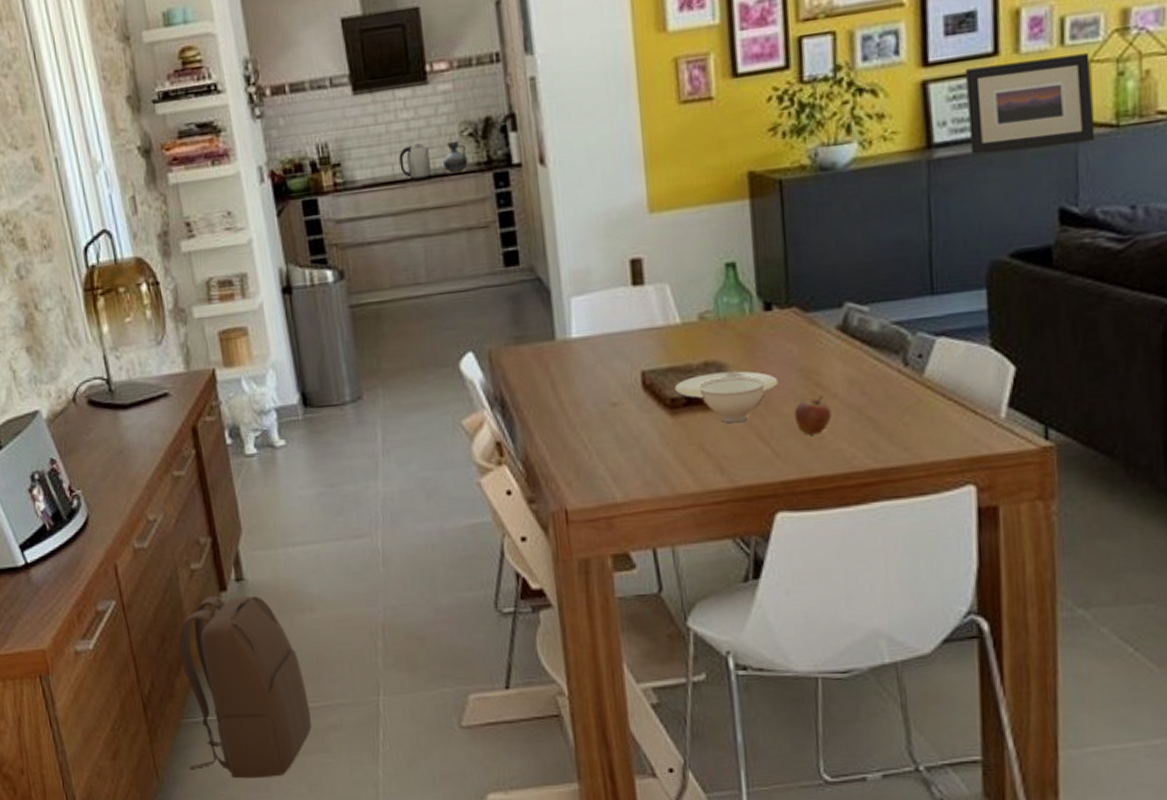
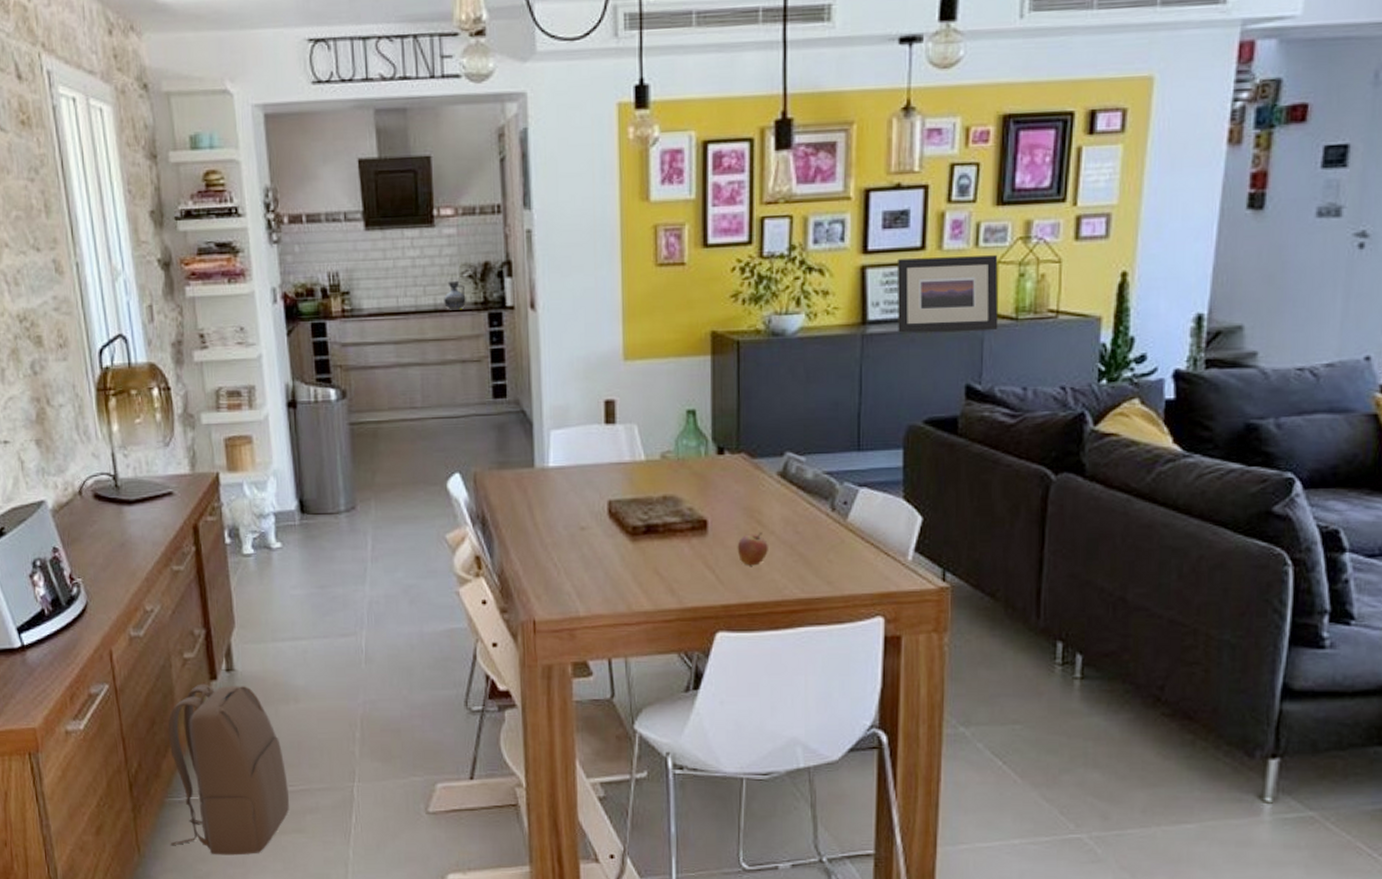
kettle: present [399,143,433,182] -> none [404,280,433,314]
plate: present [674,371,778,400] -> none [636,506,725,529]
bowl: present [699,375,765,424] -> none [657,510,714,552]

